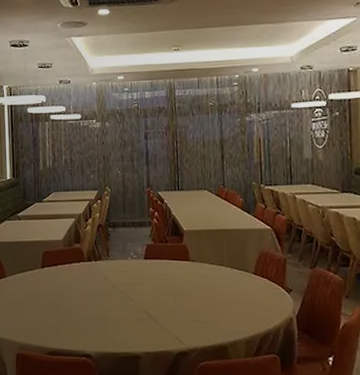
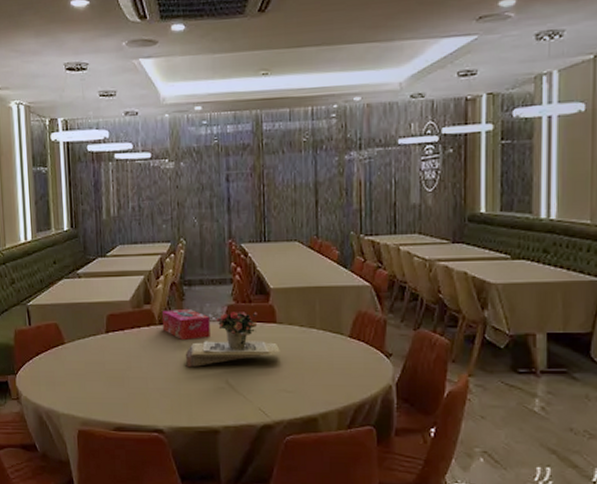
tissue box: none [91,247,132,275] -> present [162,308,210,339]
flower arrangement: none [110,251,193,300] -> present [185,311,280,368]

